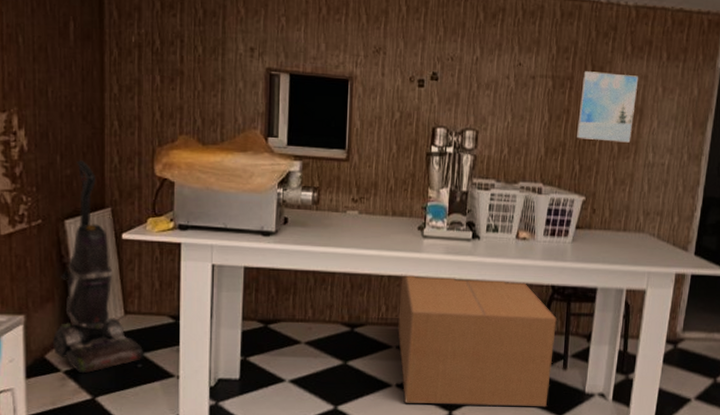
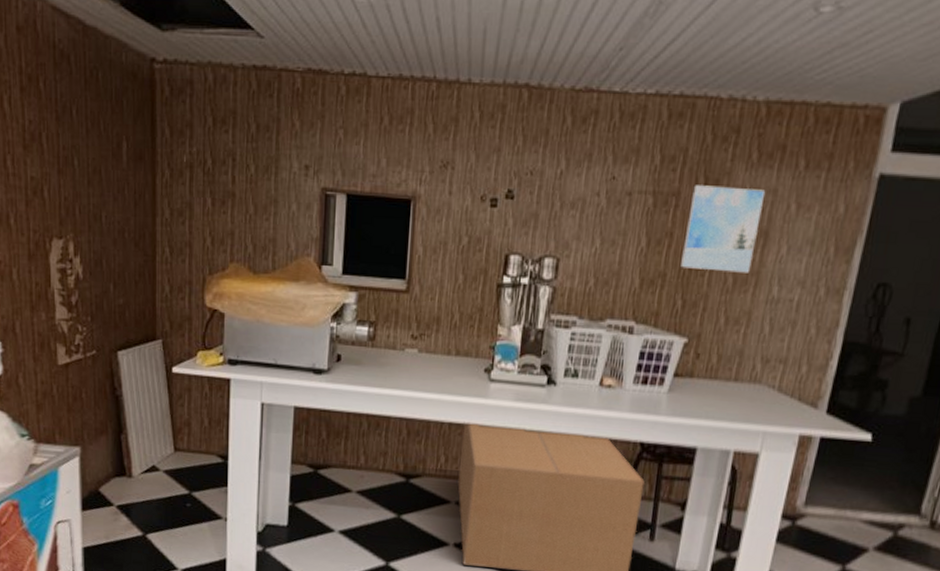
vacuum cleaner: present [53,160,144,374] -> none [107,289,193,510]

